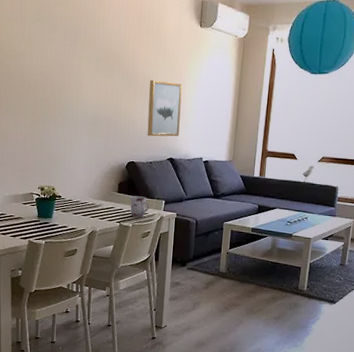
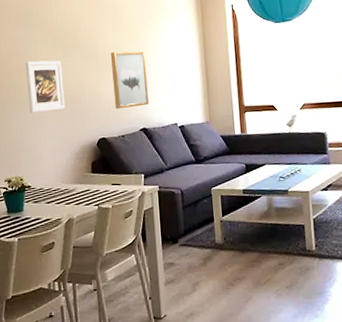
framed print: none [67,78,102,129] -> present [26,60,66,114]
cup: present [129,195,150,218] -> none [105,173,129,197]

